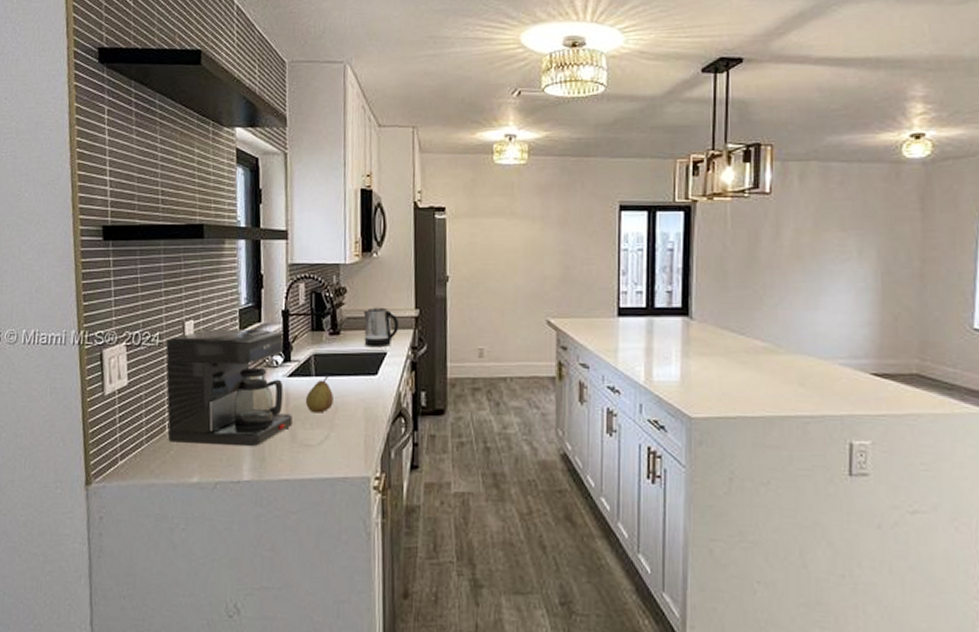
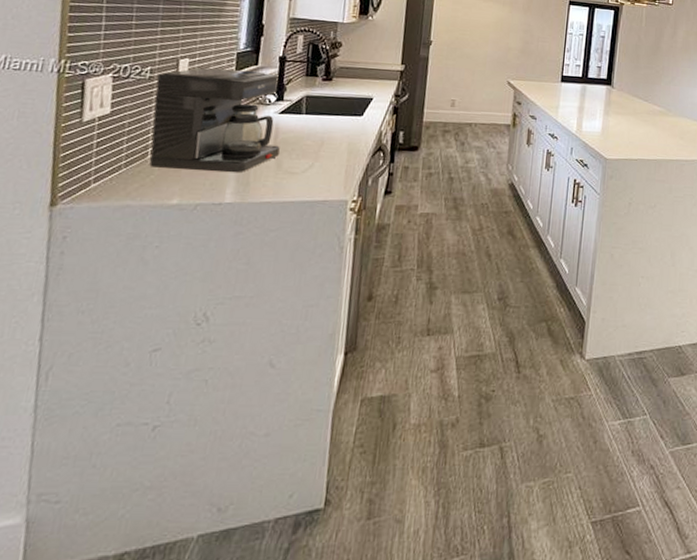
fruit: present [305,375,333,413] -> none [293,114,321,146]
kettle: present [363,307,399,348] -> none [353,60,387,94]

